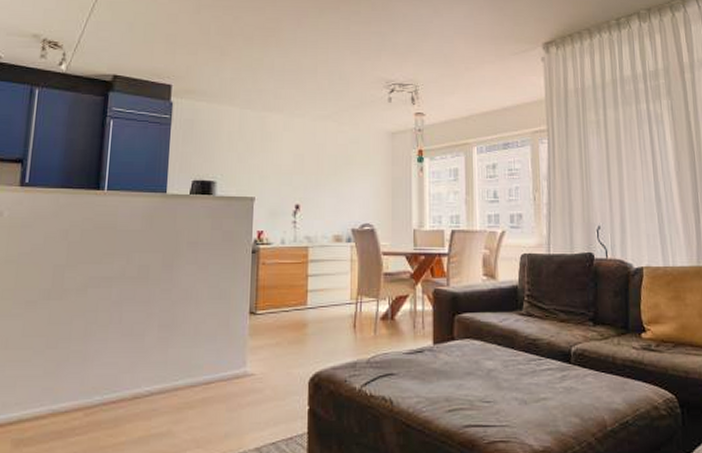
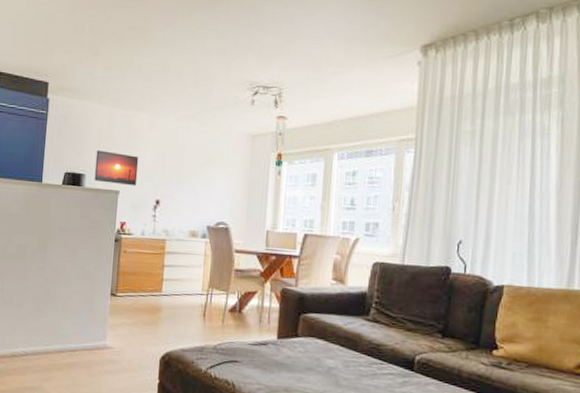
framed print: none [226,155,275,191] -> present [94,150,139,186]

